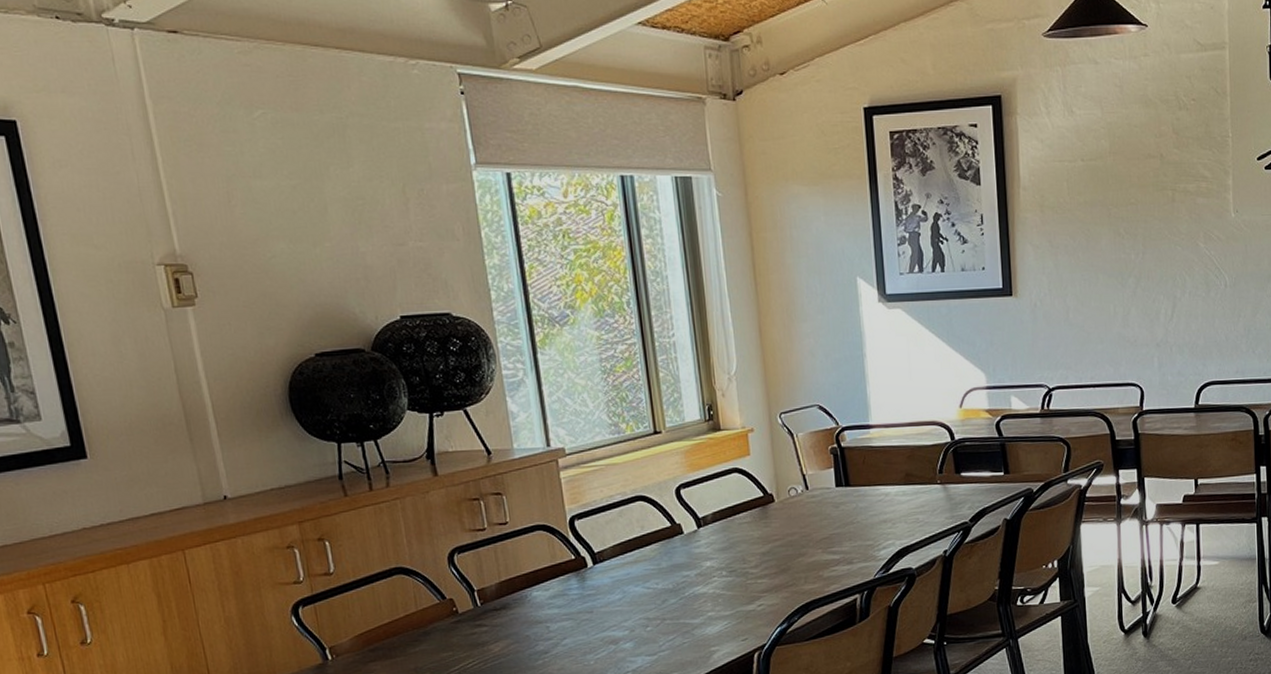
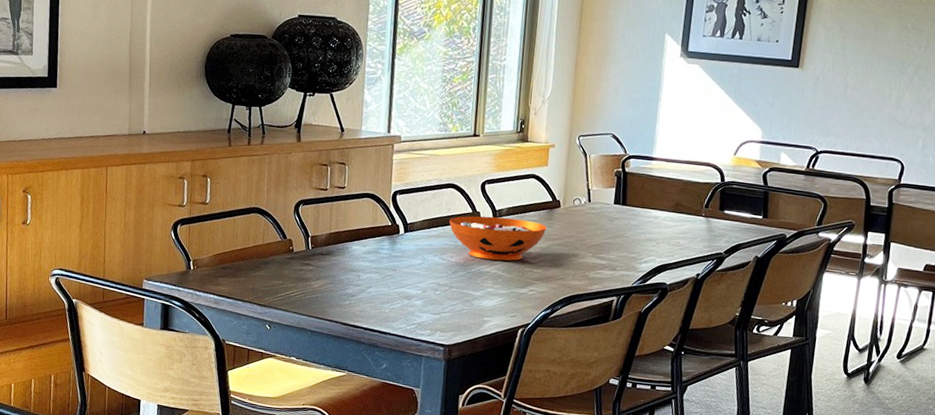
decorative bowl: none [645,523,763,579] -> present [449,216,546,261]

